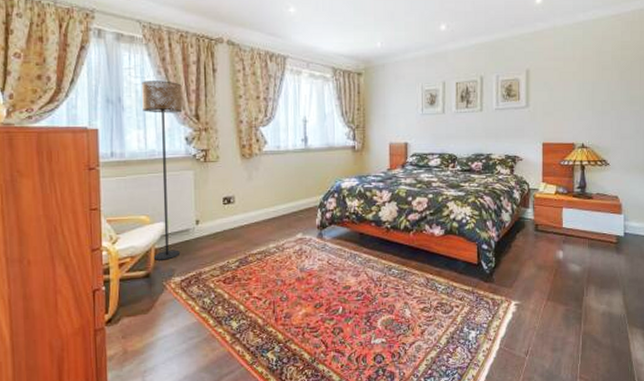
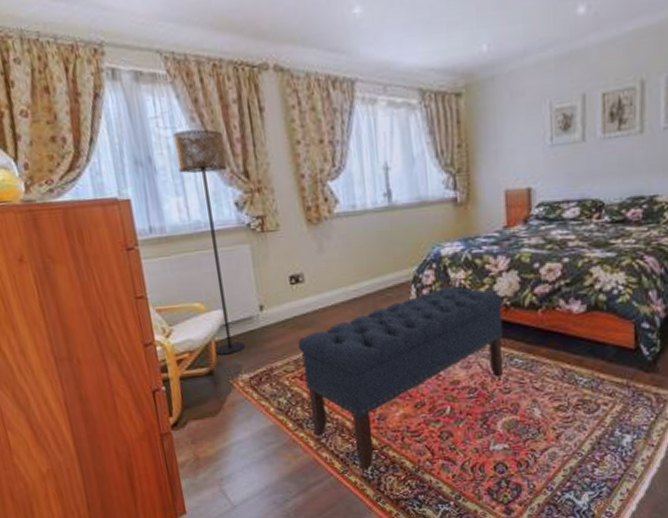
bench: none [224,211,386,362] -> present [297,286,504,471]

